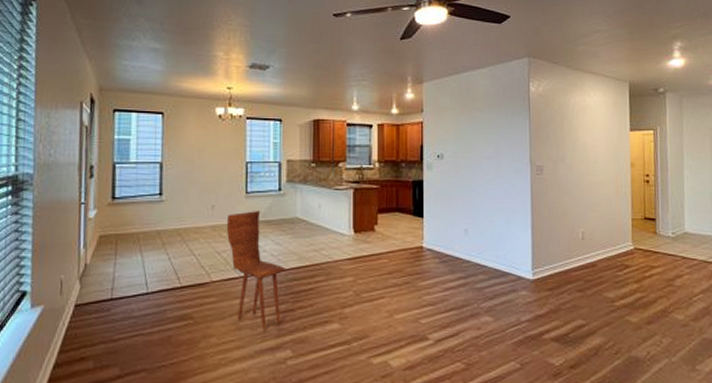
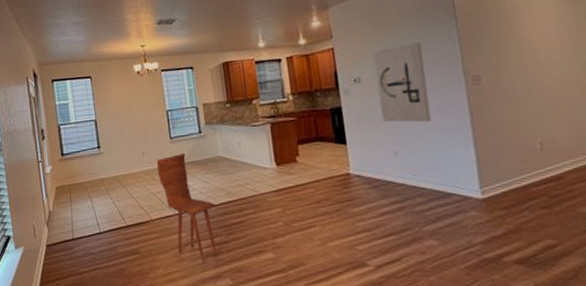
wall art: none [457,128,500,204] -> present [373,42,432,123]

